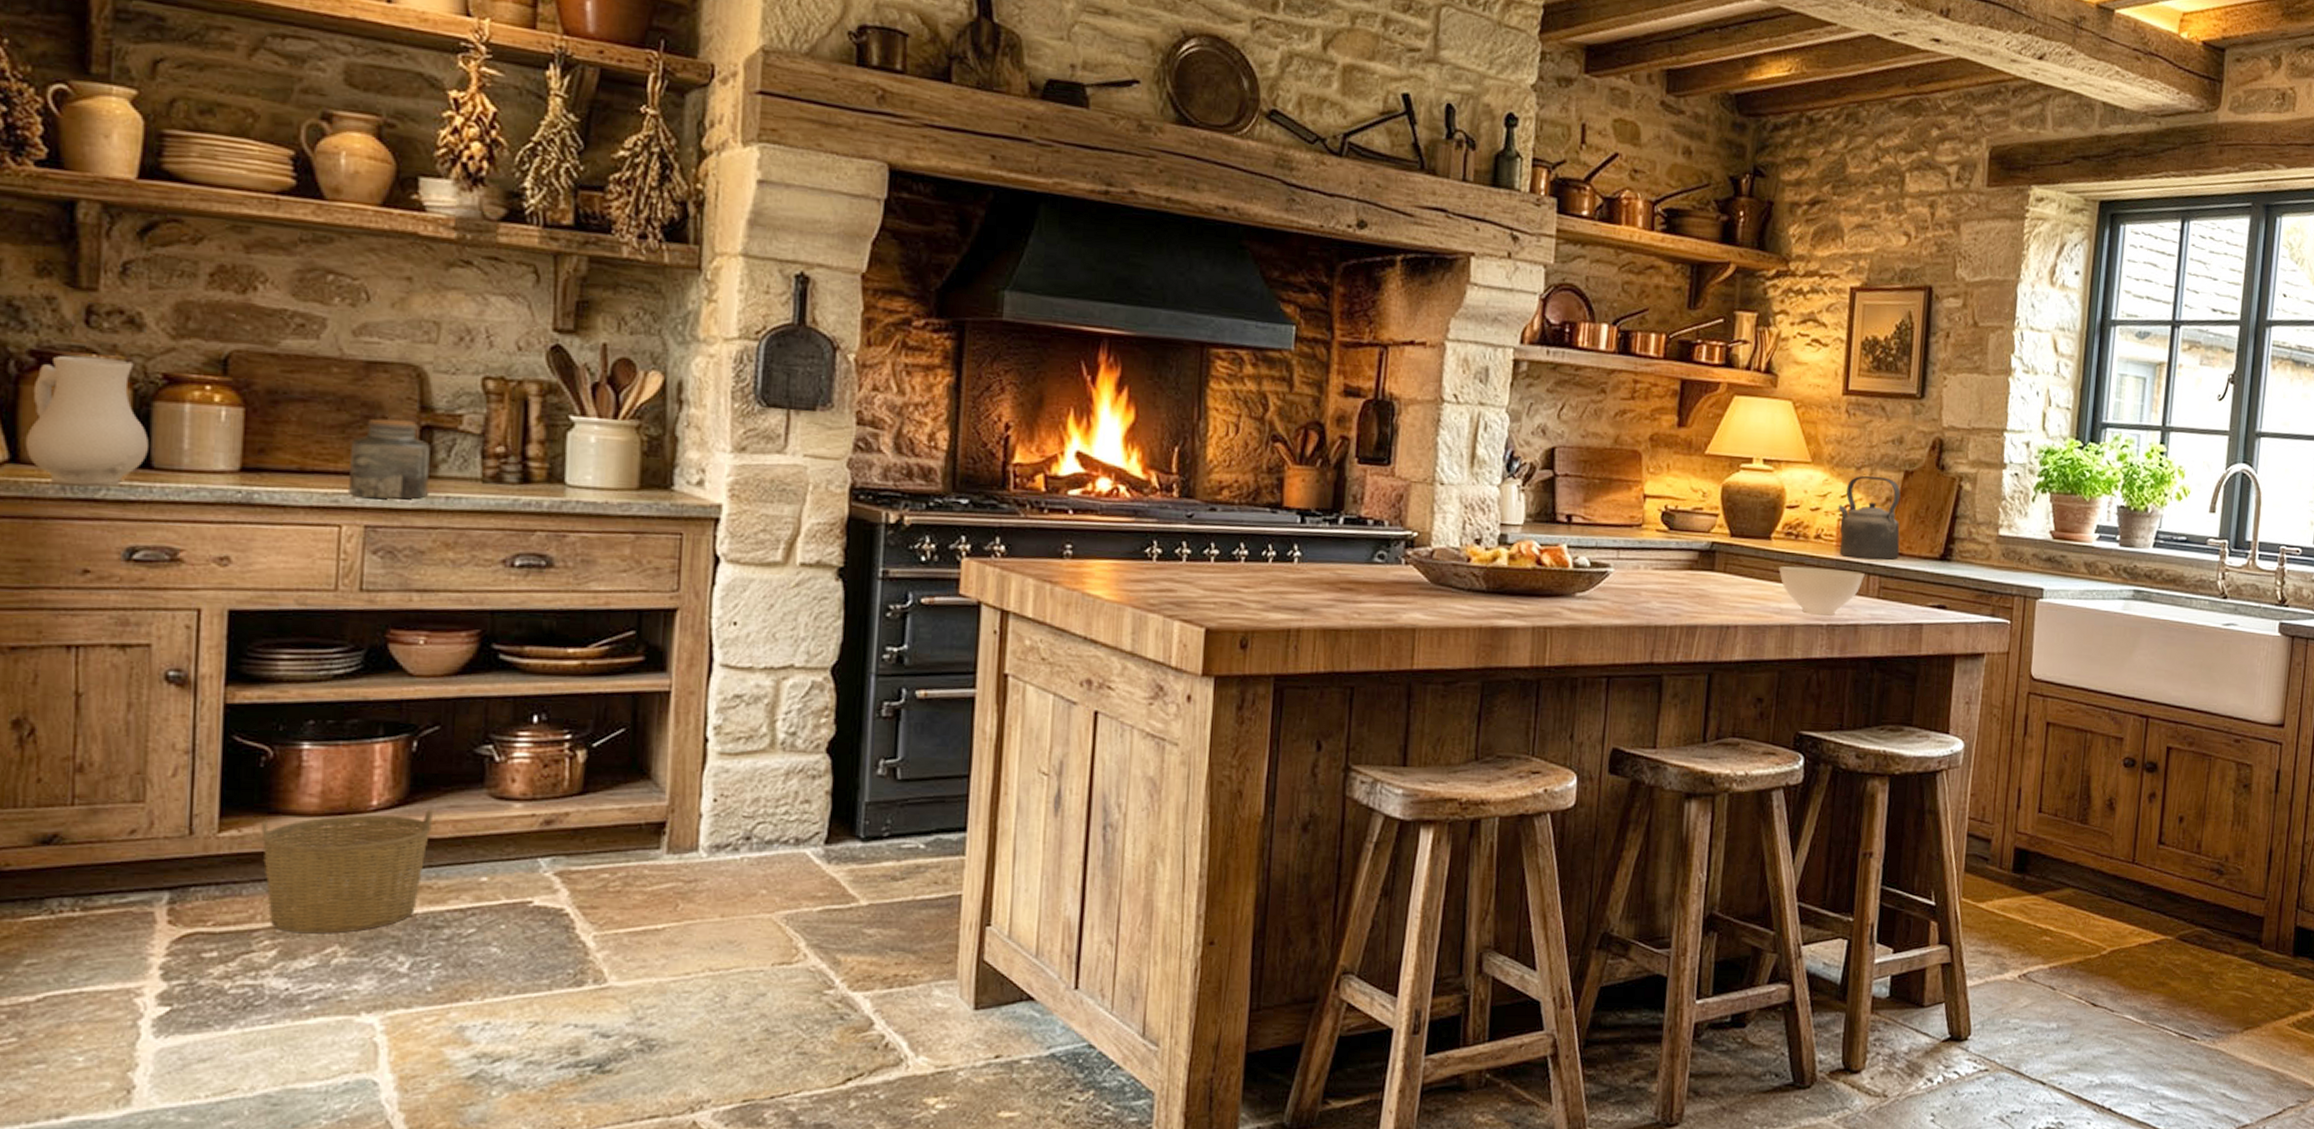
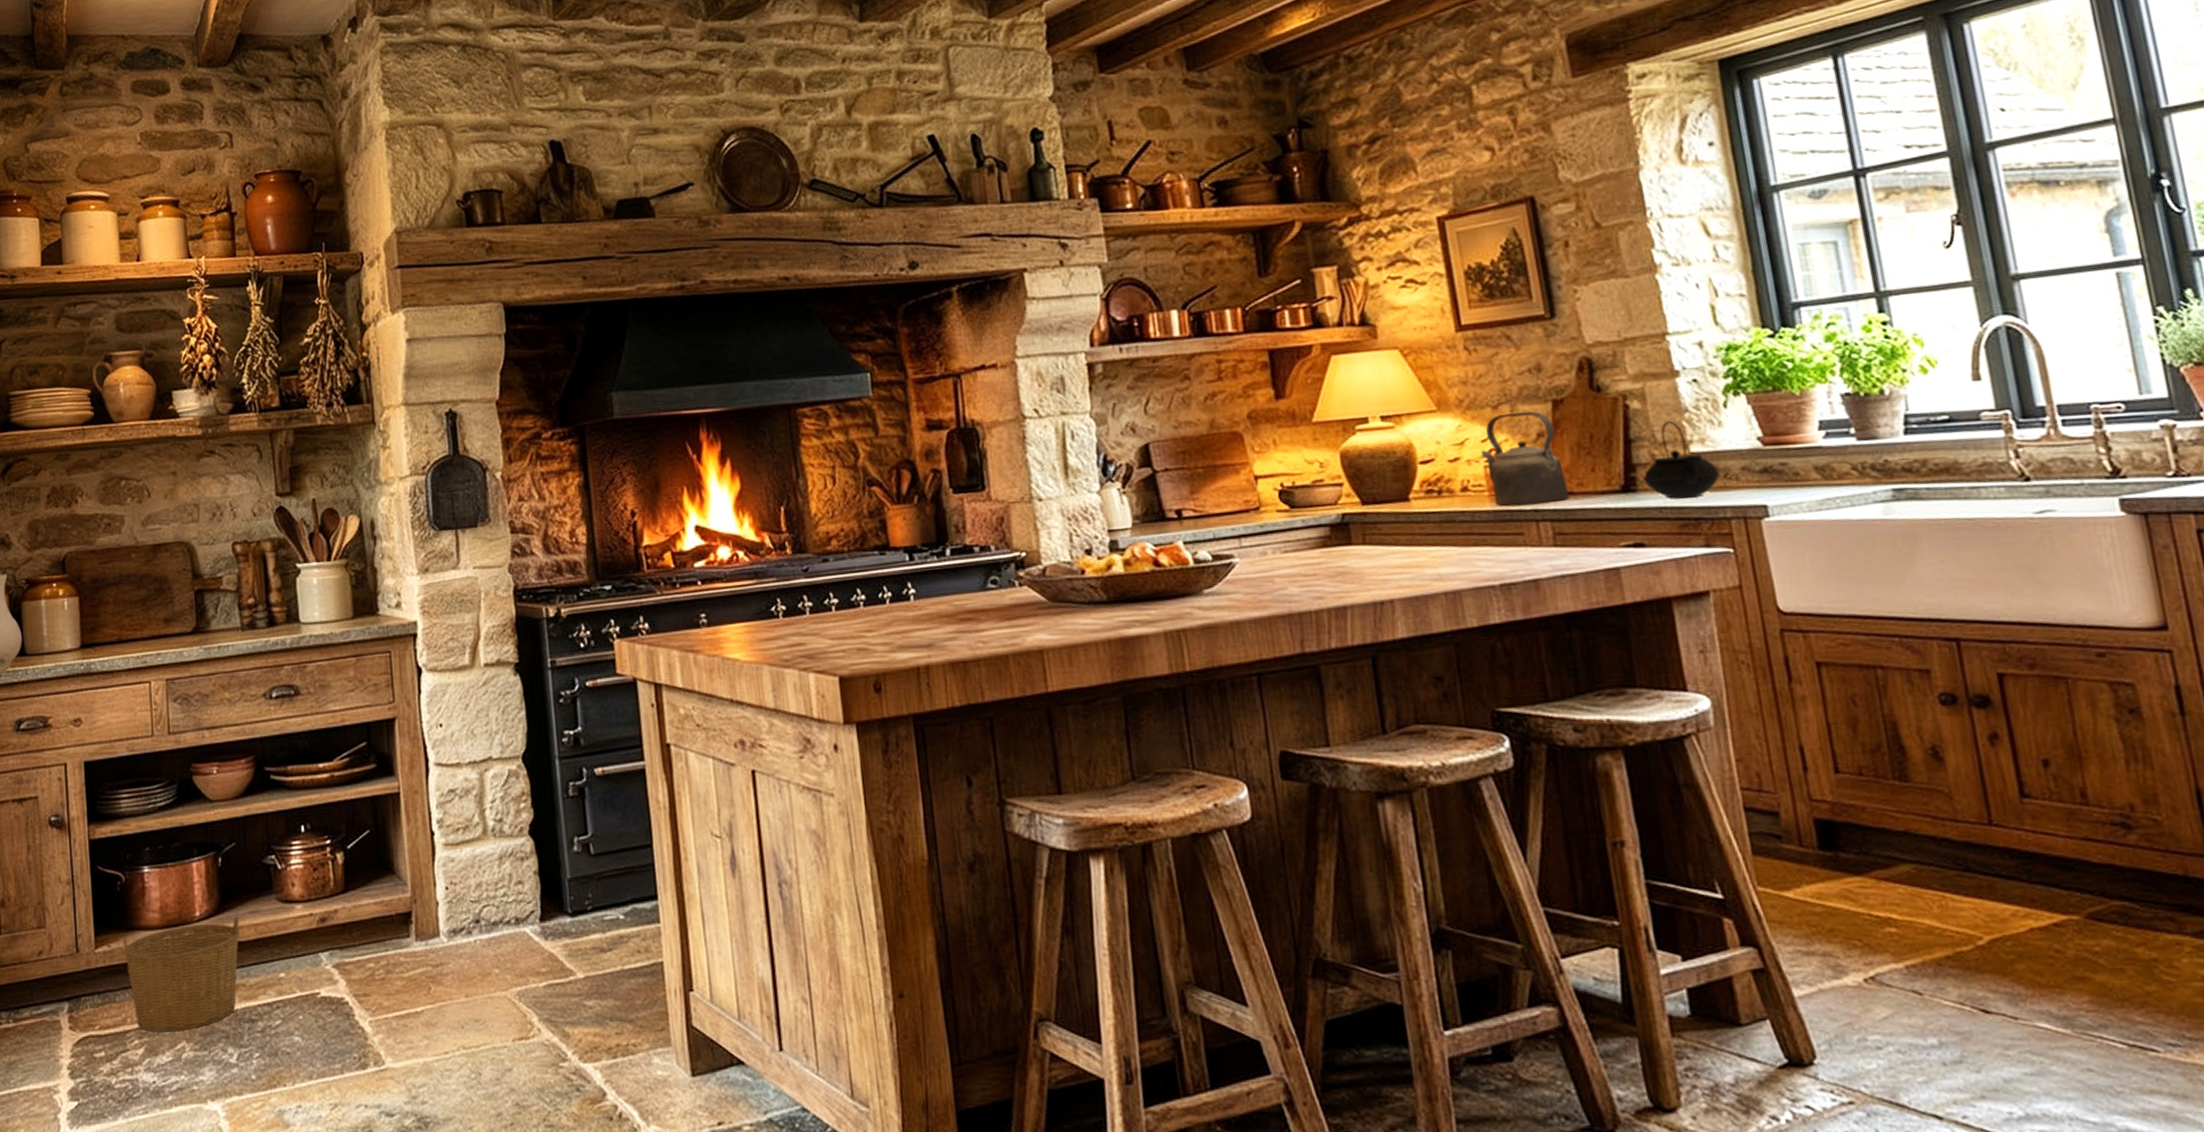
jar: present [349,418,431,501] -> none [150,588,206,657]
bowl: present [1779,566,1865,616] -> none [1426,520,1533,576]
teapot: none [1958,505,2016,574] -> present [1643,420,1720,499]

